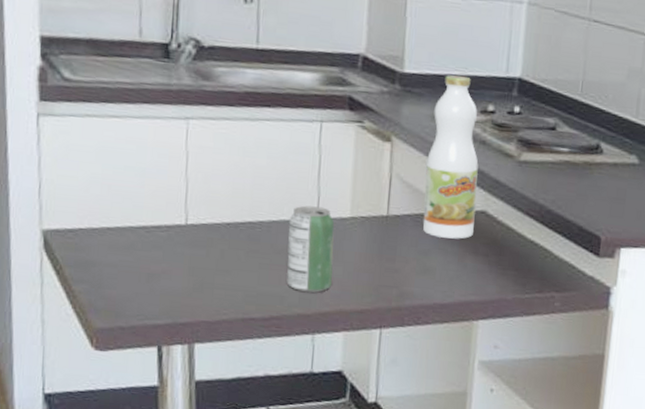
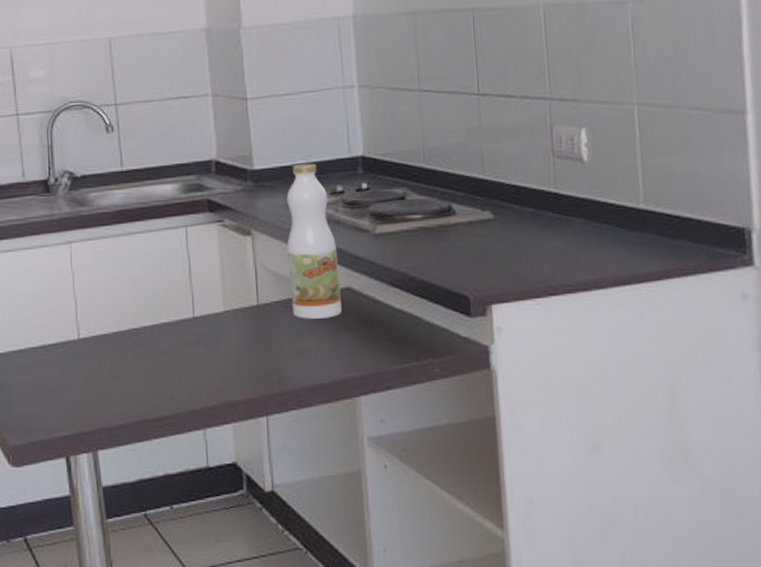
beverage can: present [286,205,335,293] -> none [168,305,215,389]

